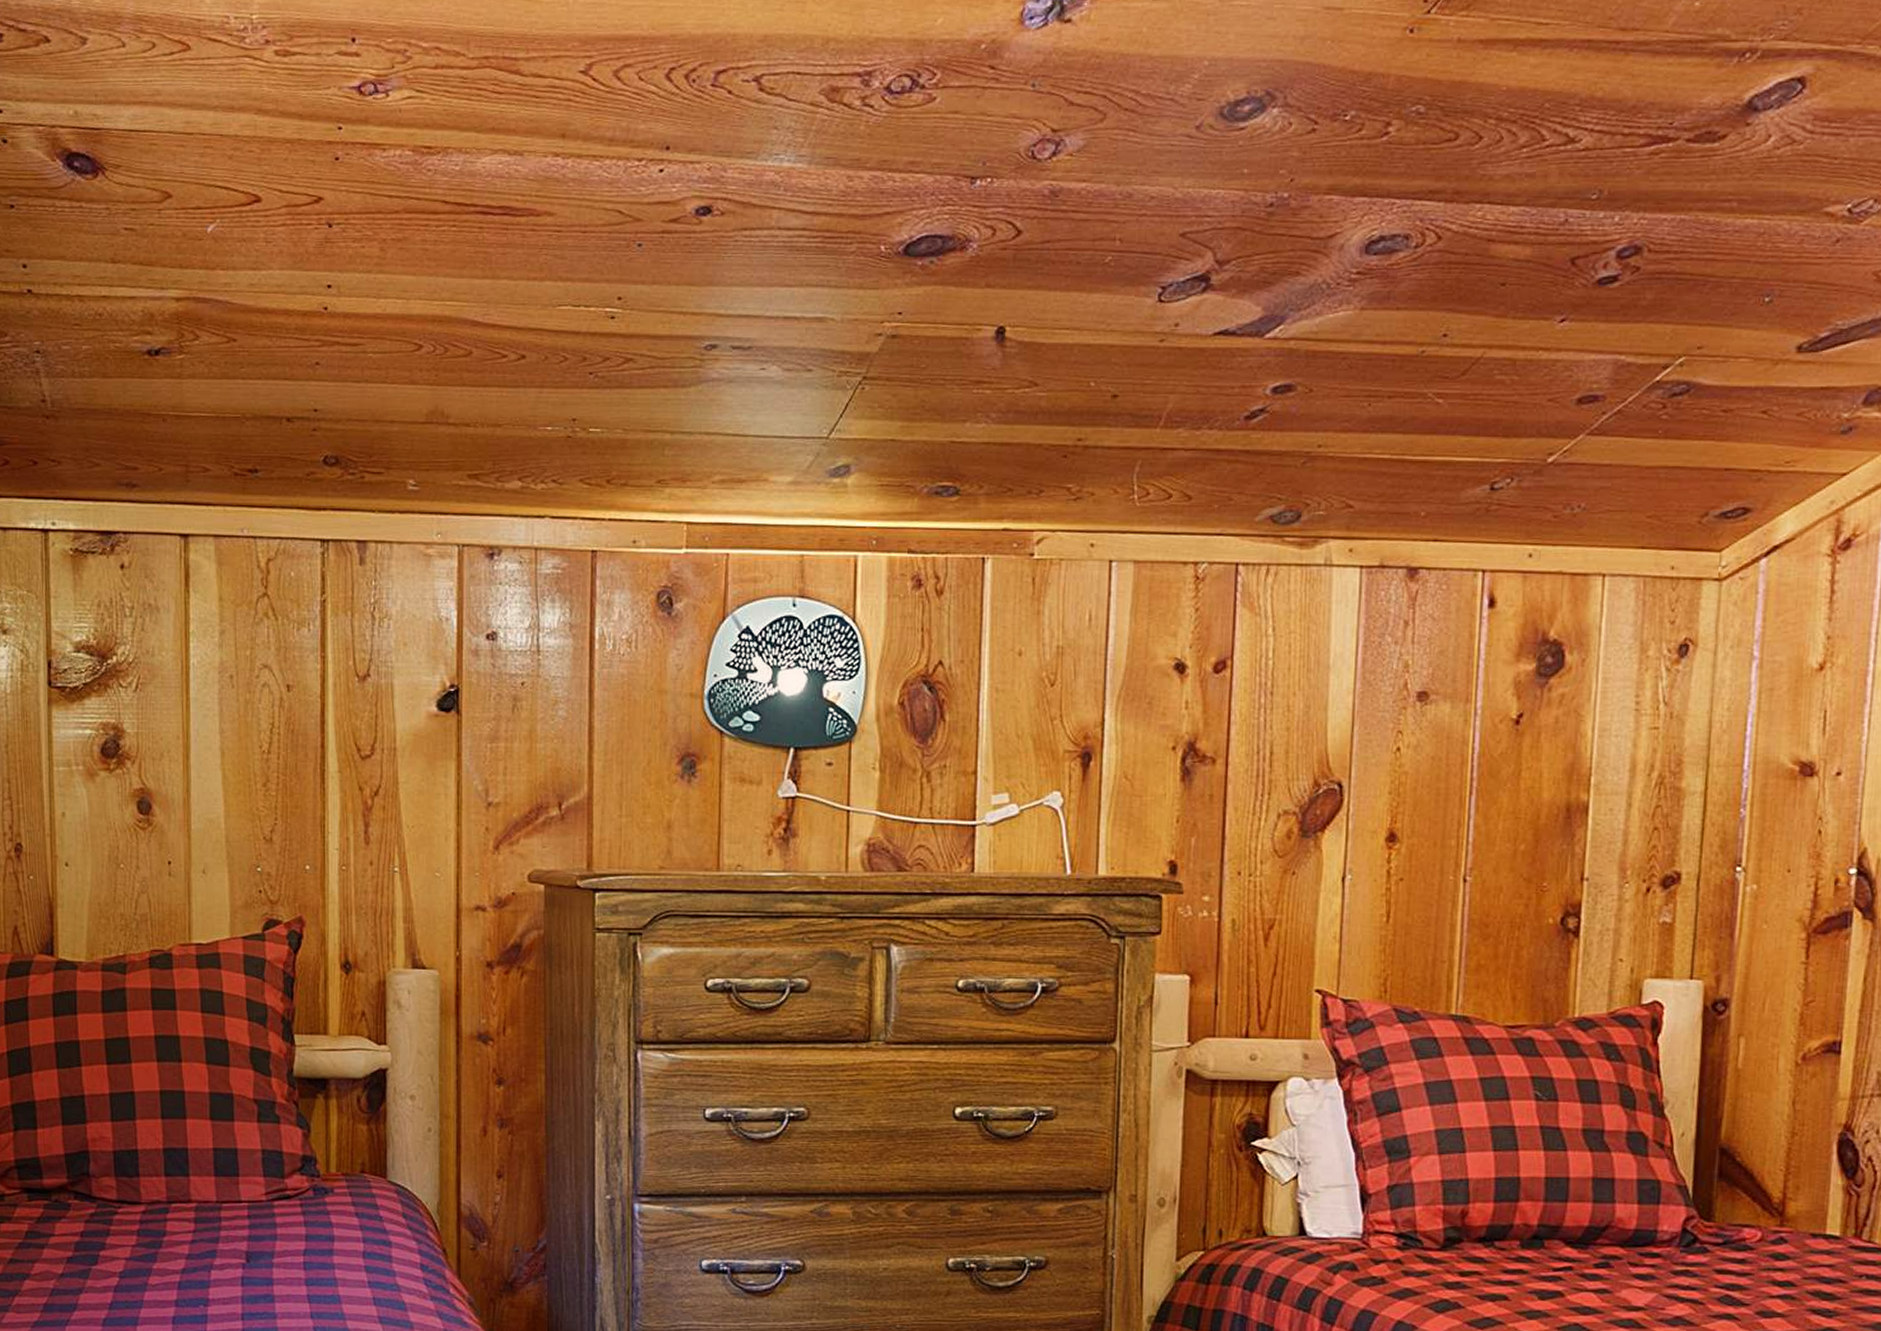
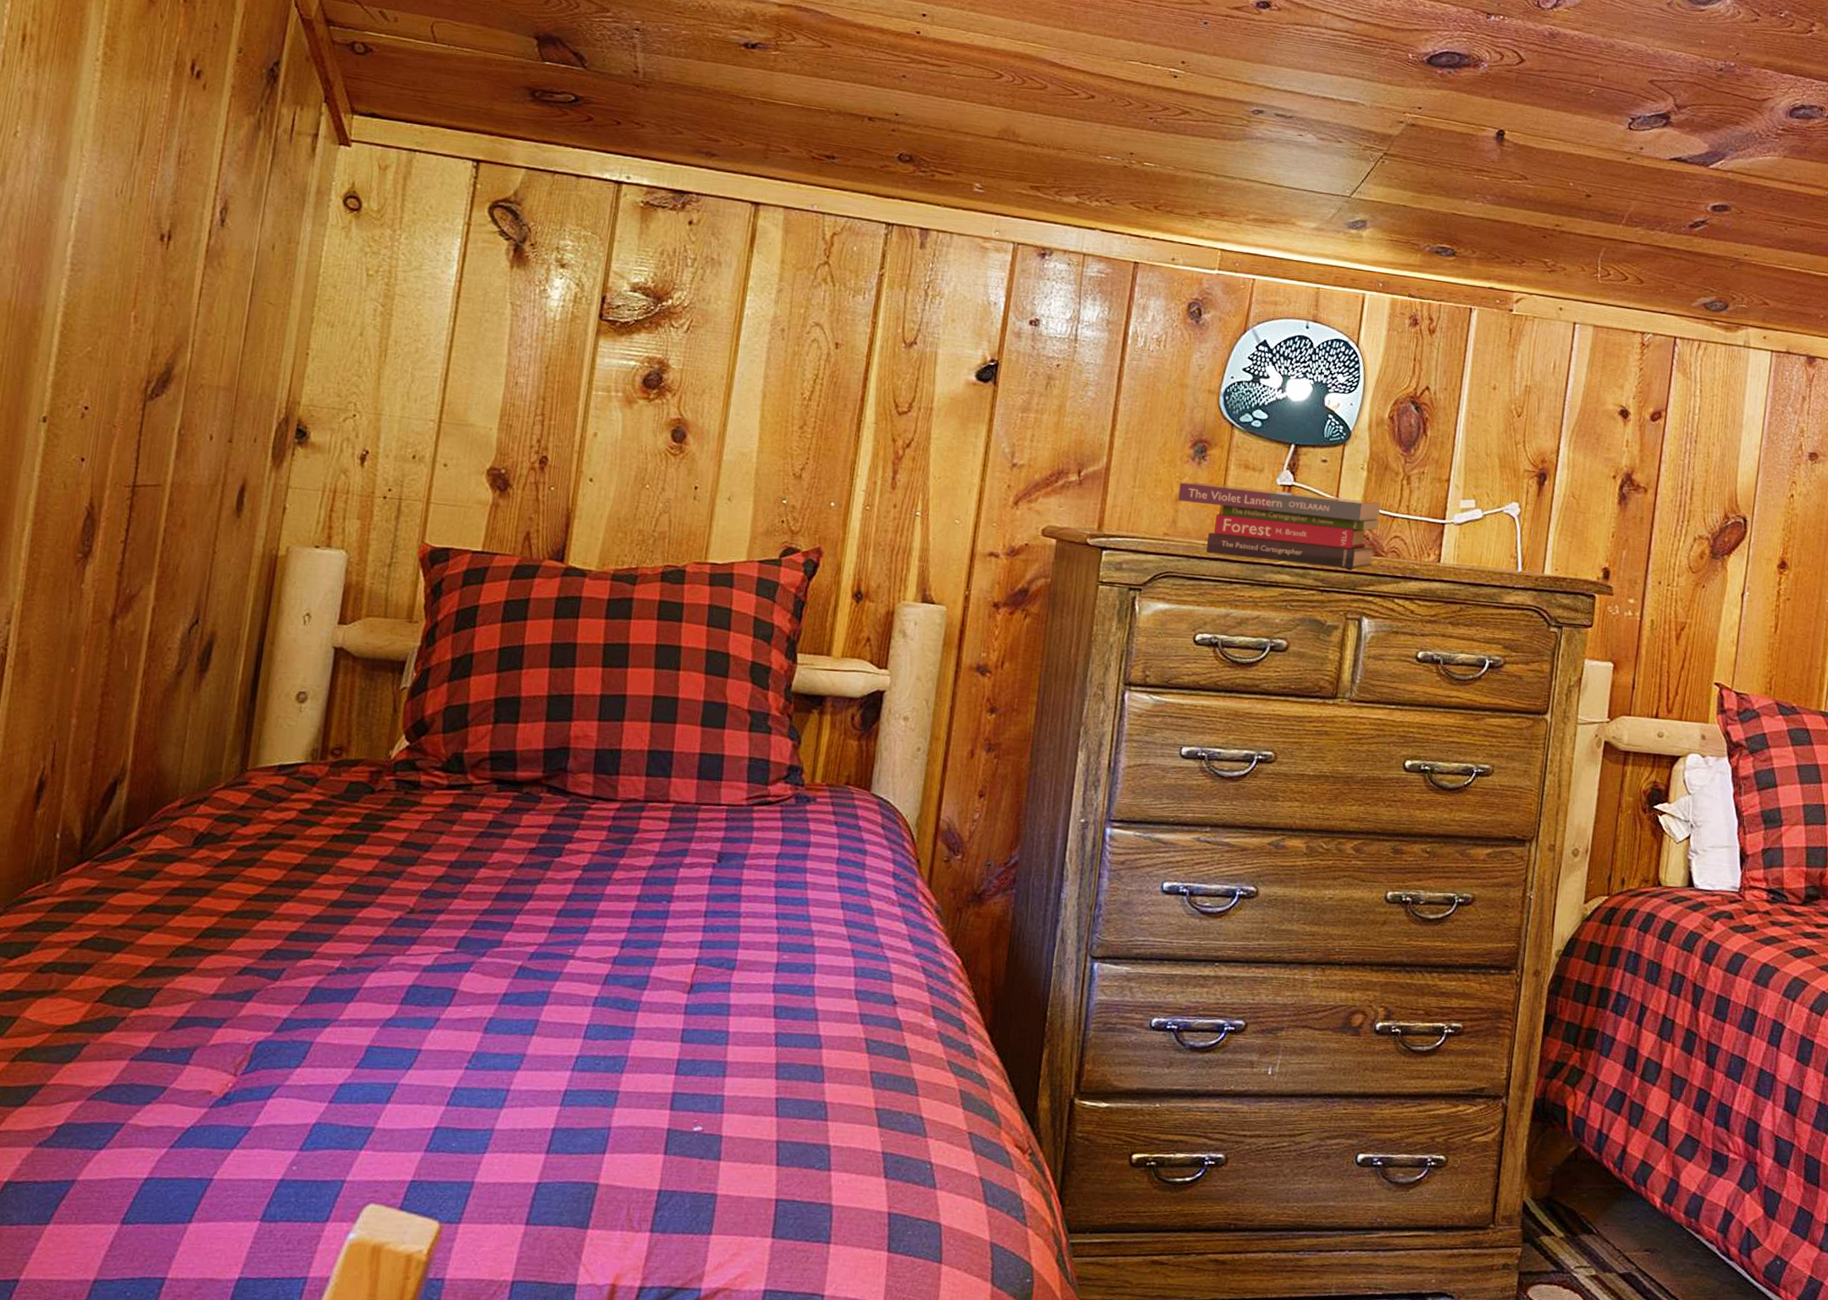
books: none [670,803,900,889] -> present [1178,482,1381,569]

